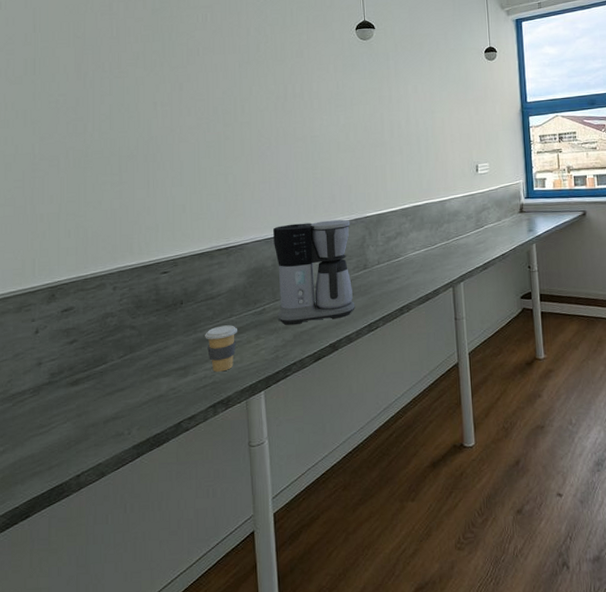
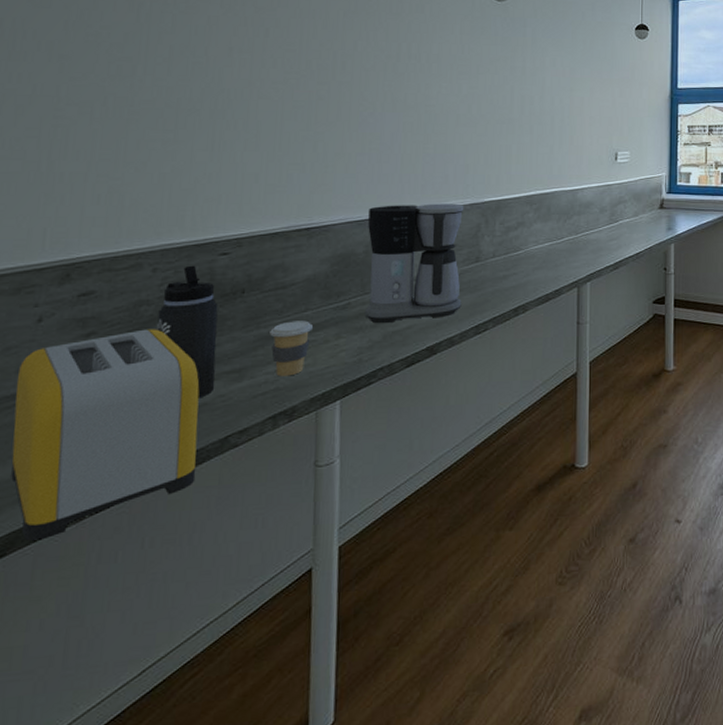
toaster: none [25,336,159,506] -> present [11,329,200,541]
thermos bottle: none [120,283,167,391] -> present [157,265,218,398]

